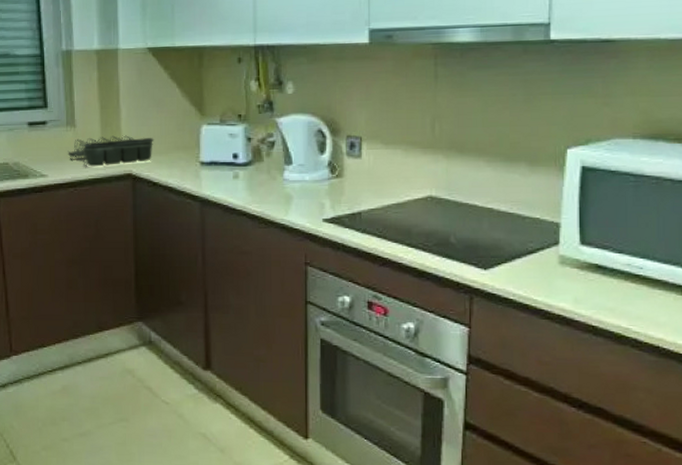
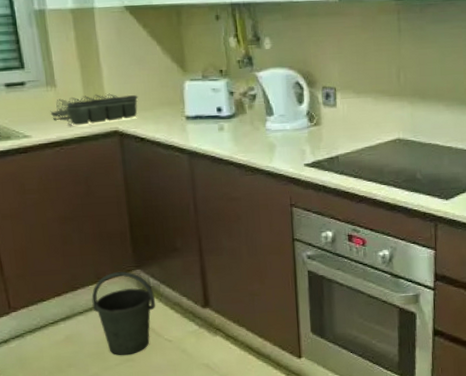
bucket: none [91,323,156,415] -> present [91,271,156,356]

